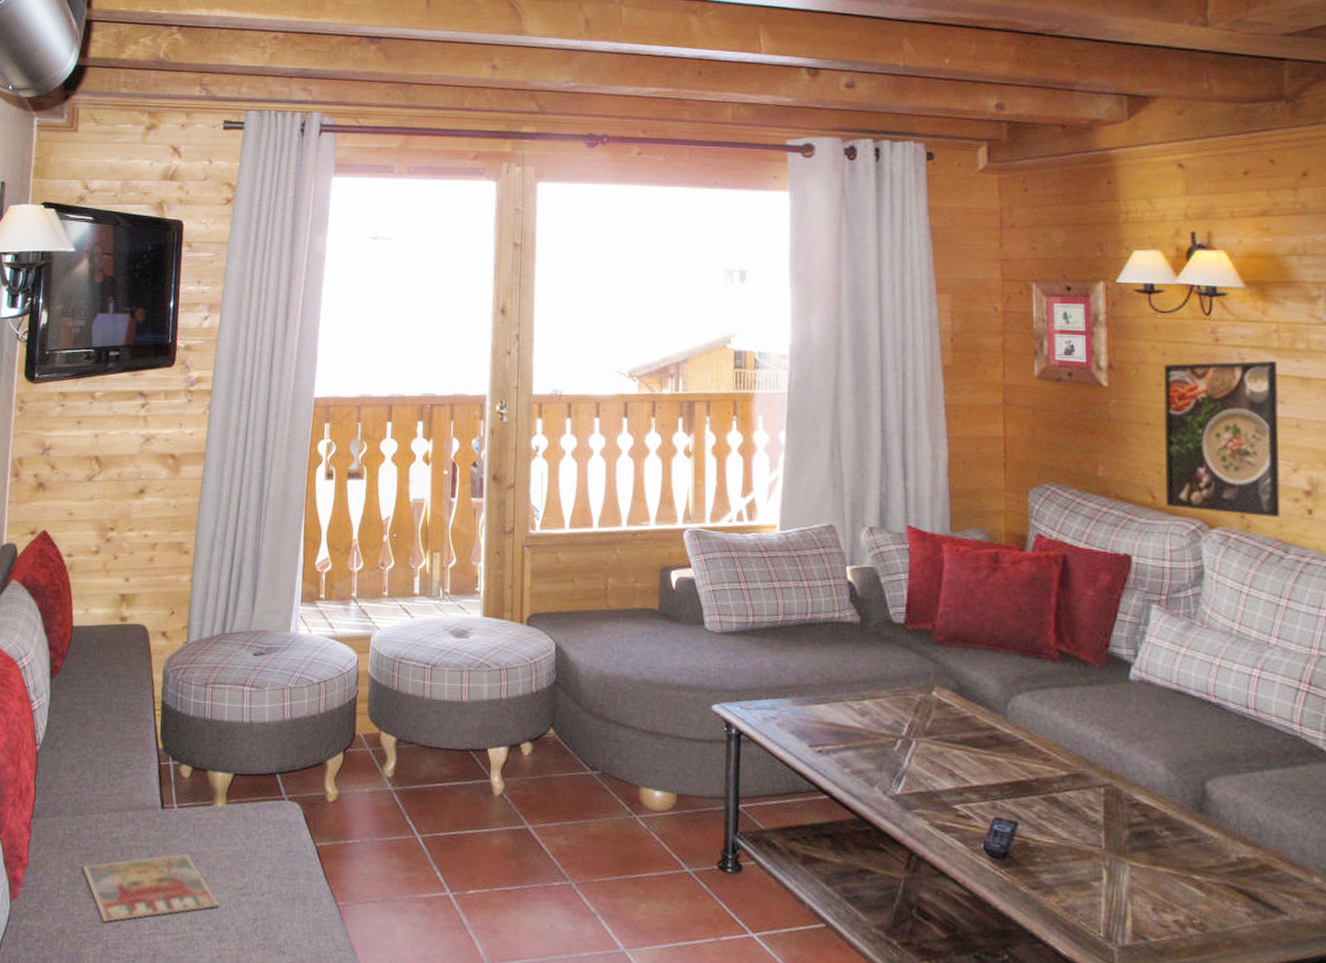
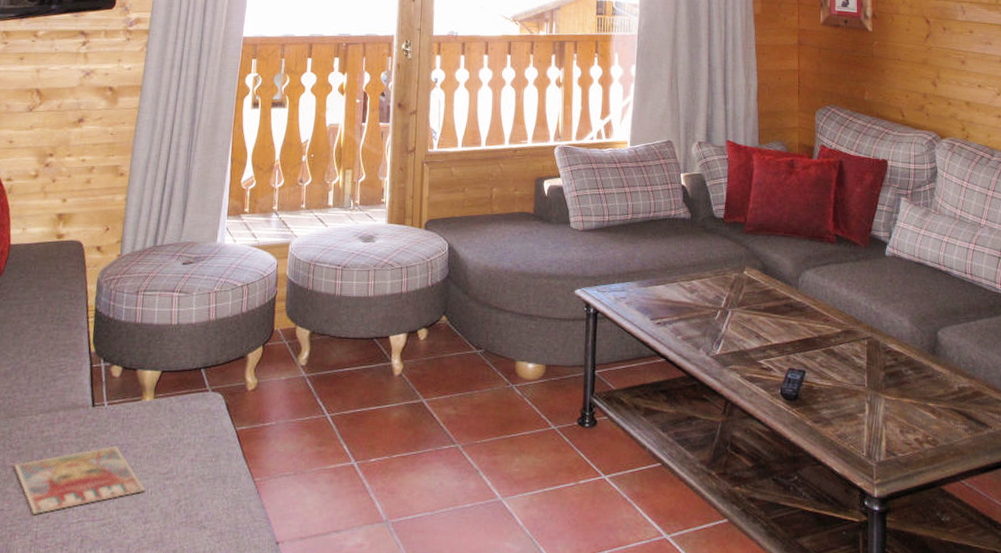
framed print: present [1163,360,1281,517] -> none [910,12,989,129]

